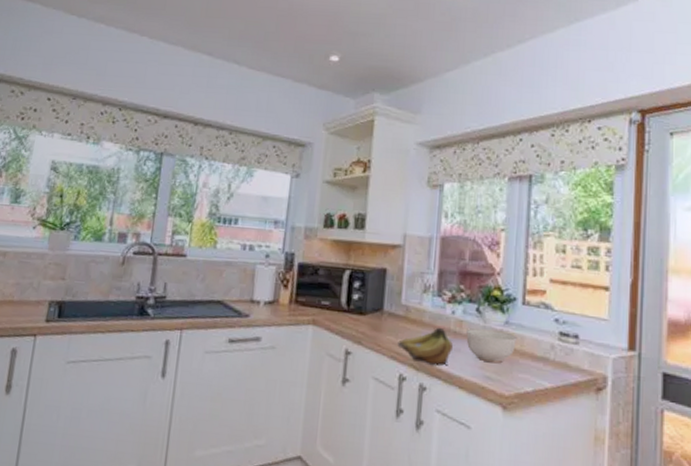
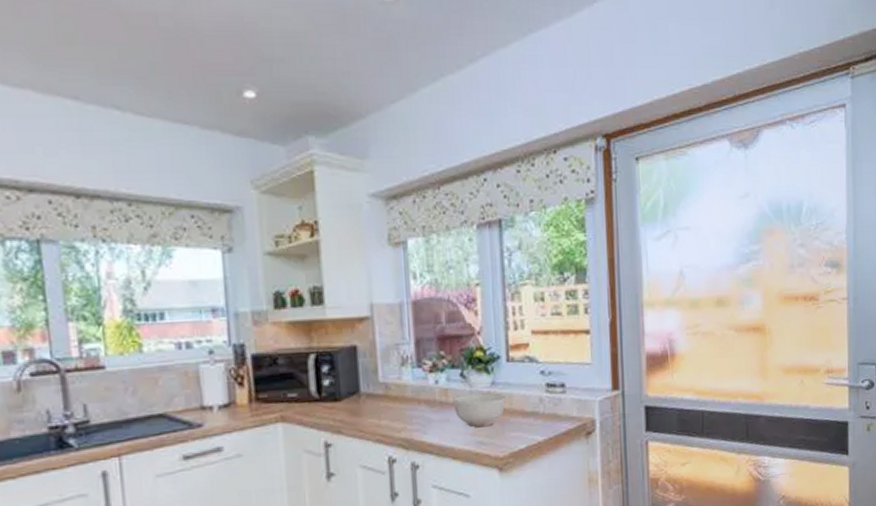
fruit: present [397,327,453,367] -> none [381,400,441,442]

